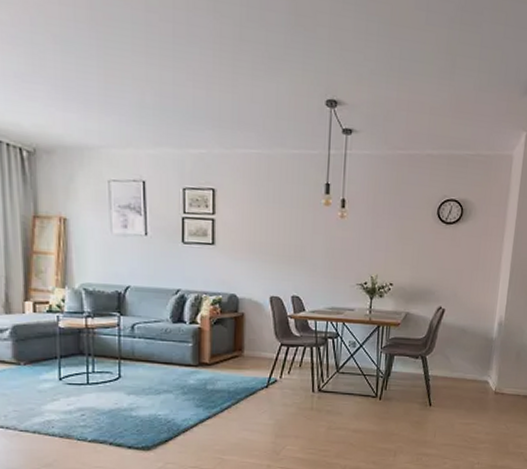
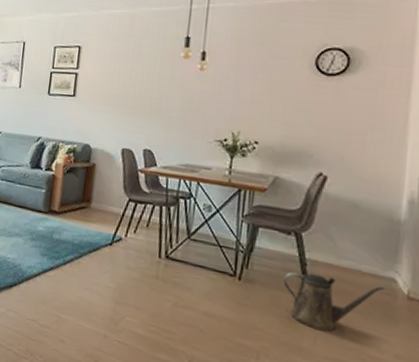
watering can: none [413,386,482,427] -> present [283,271,386,332]

